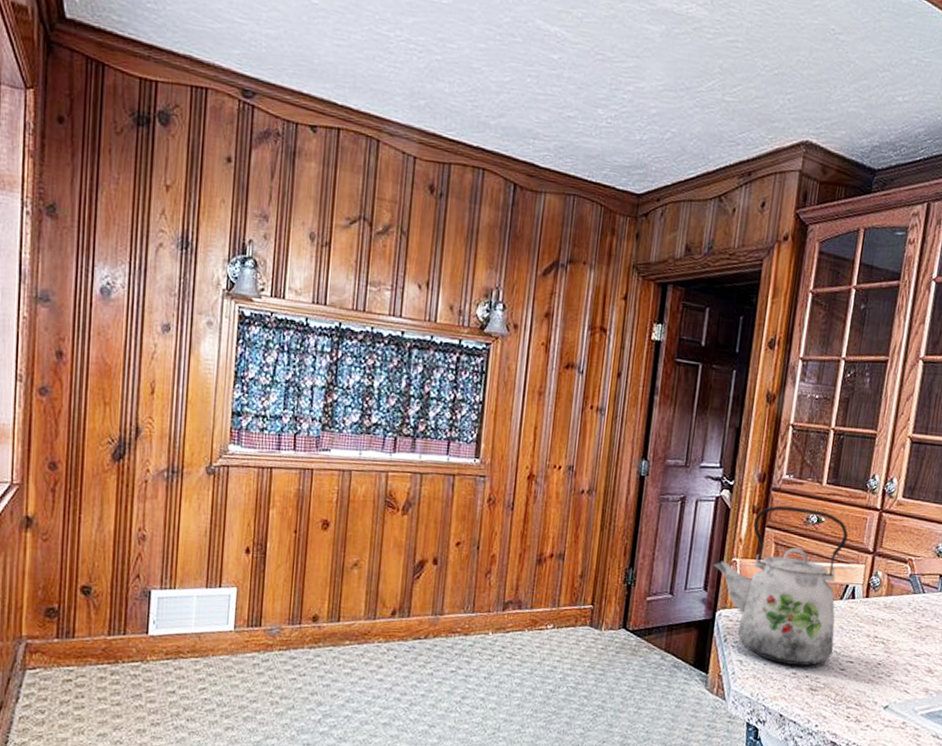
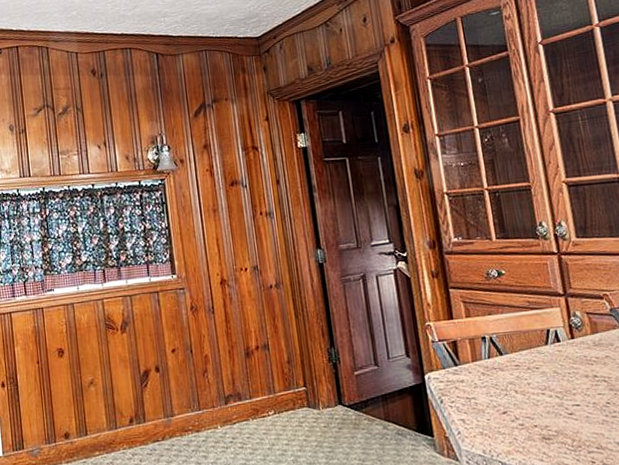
kettle: present [712,505,848,667] -> none [408,264,556,417]

